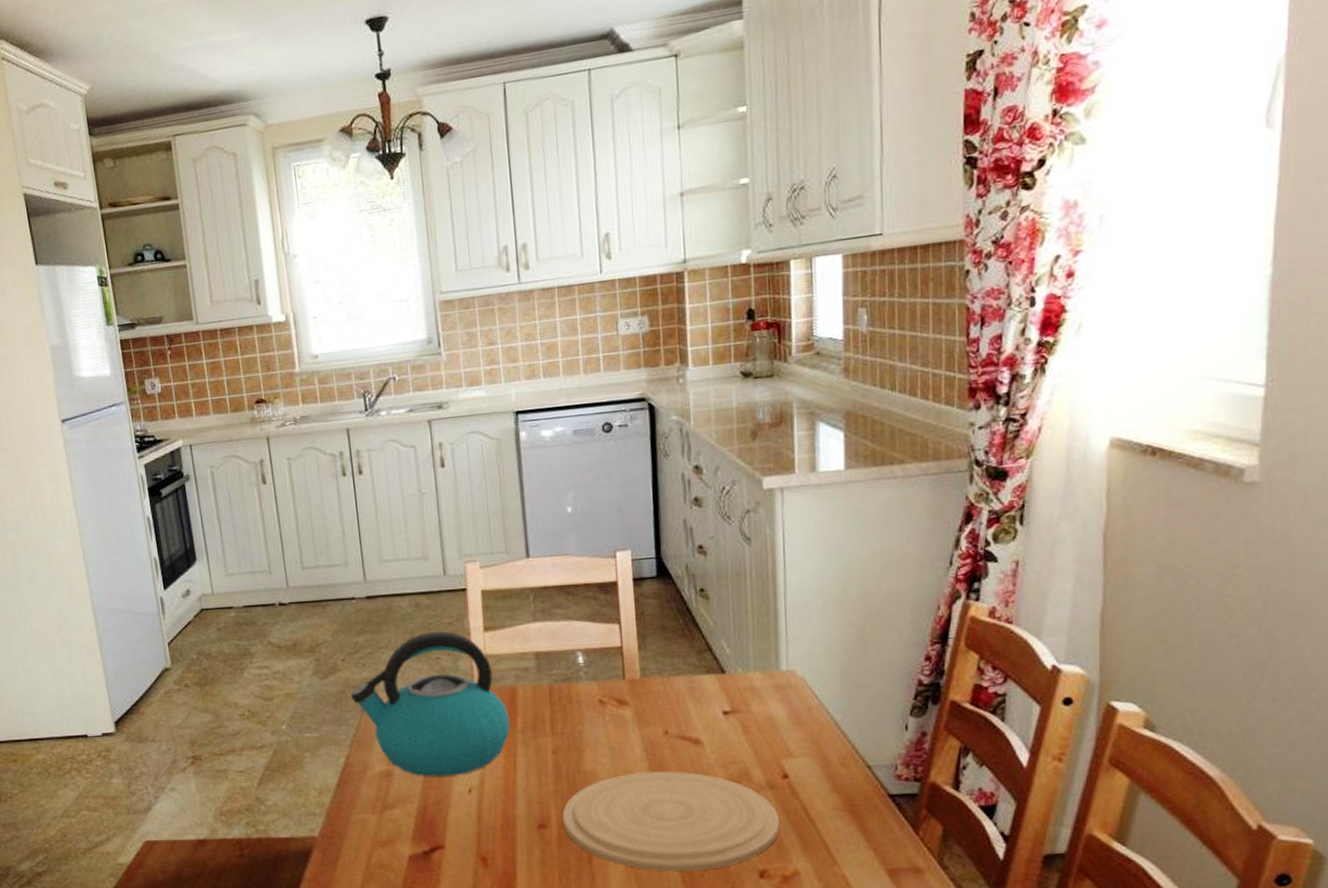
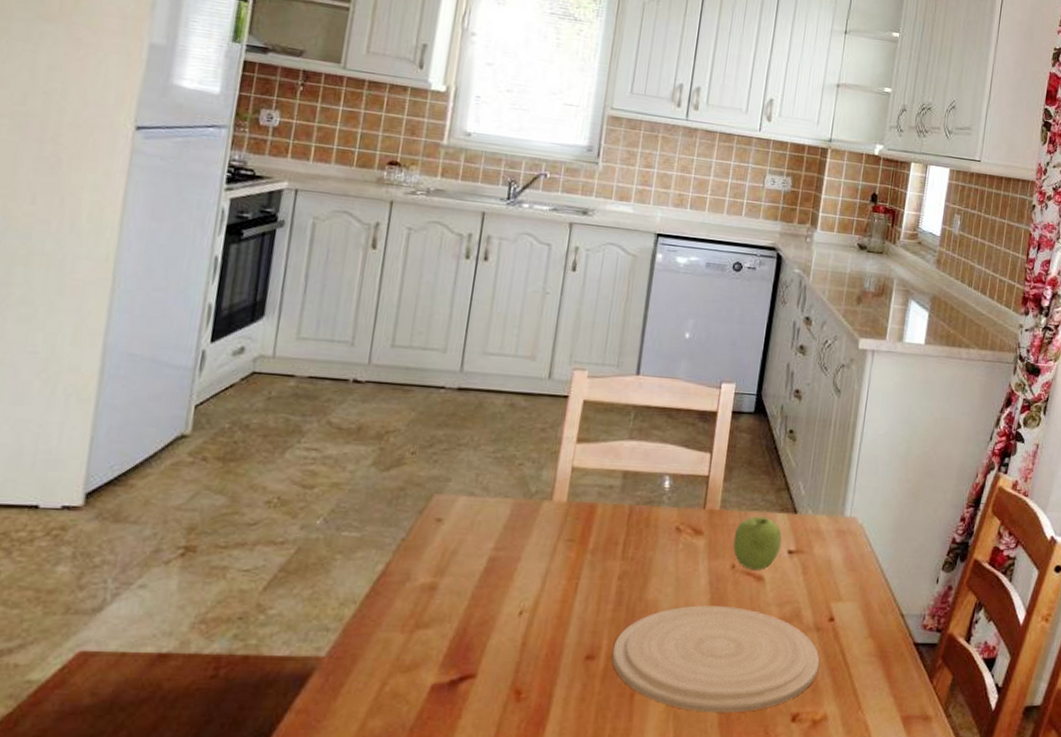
kettle: present [351,631,511,777] -> none [411,435,583,595]
fruit: none [661,680,714,734] -> present [733,516,782,570]

